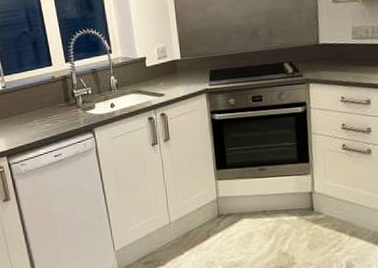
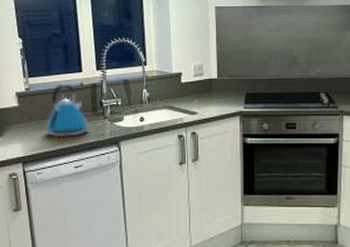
kettle: none [24,78,63,130] -> present [45,83,88,138]

